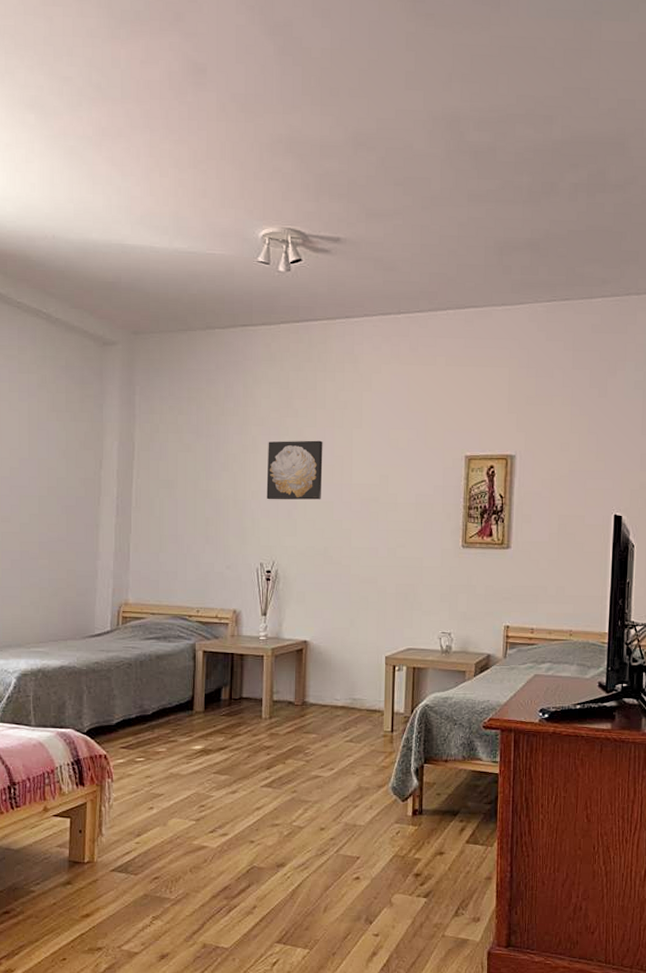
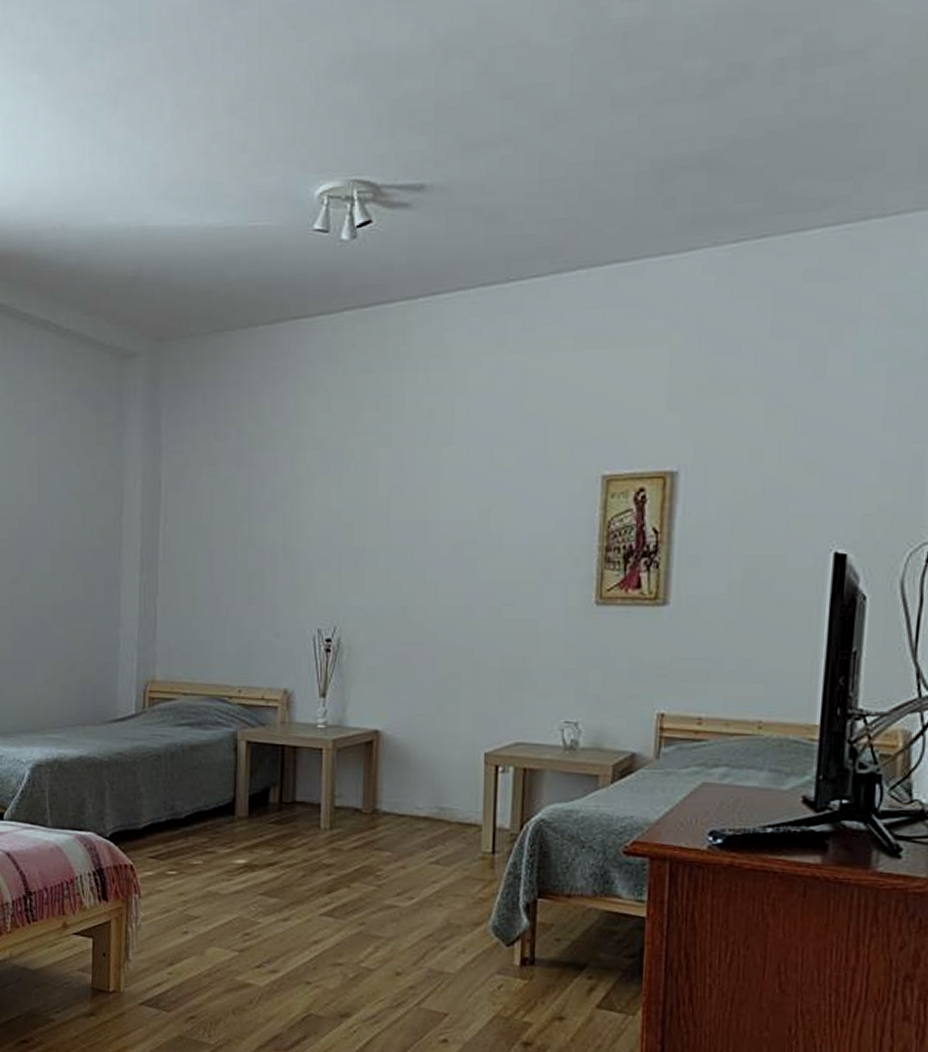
wall art: present [266,440,323,500] -> none [325,464,400,547]

